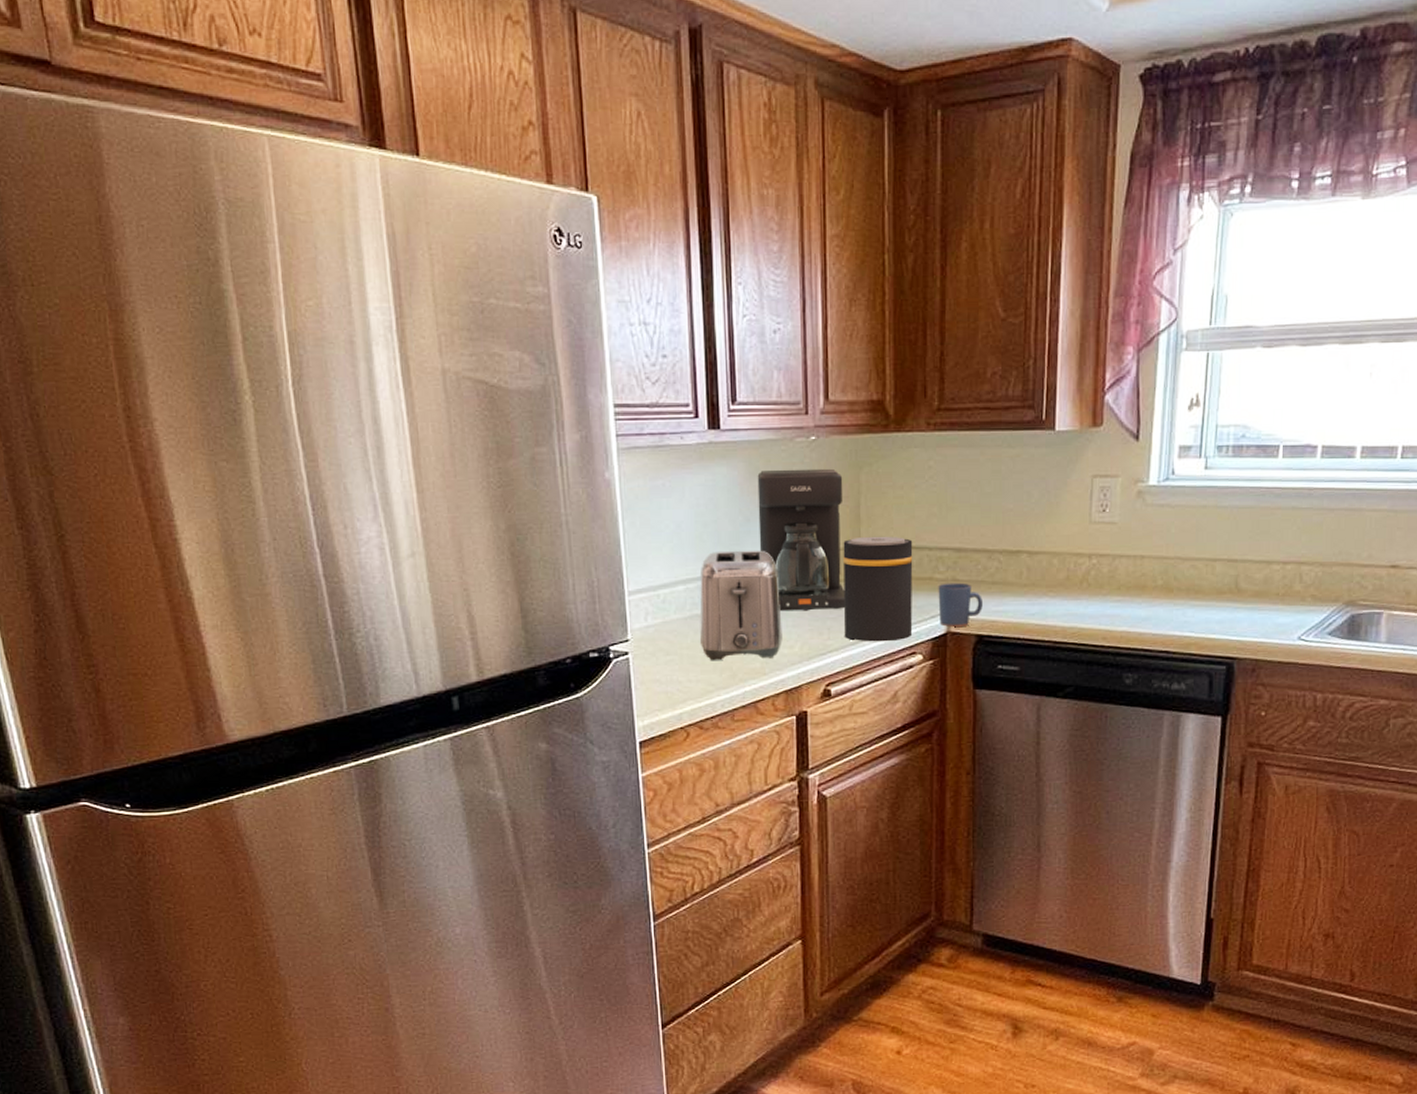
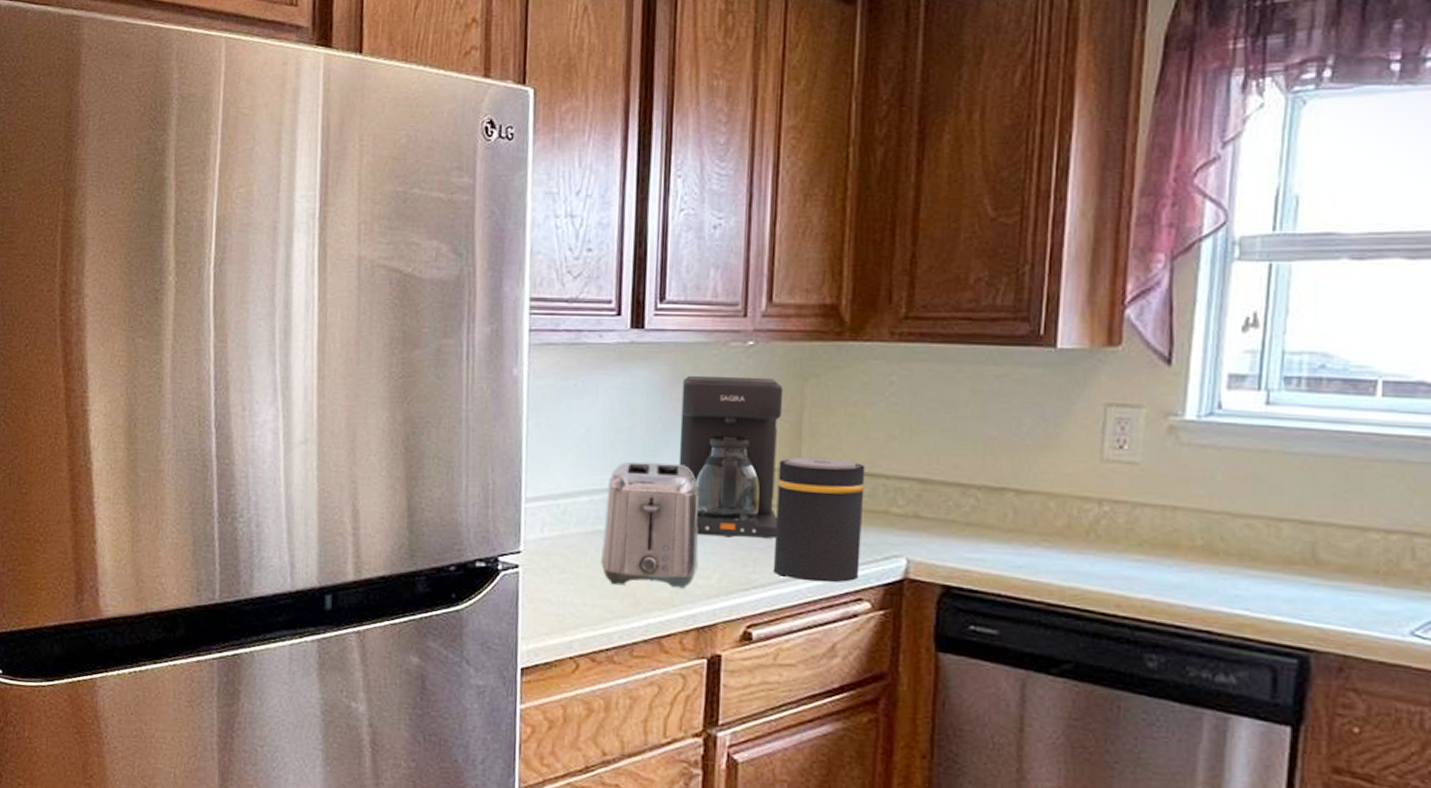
mug: present [938,582,983,628] -> none [894,519,952,574]

